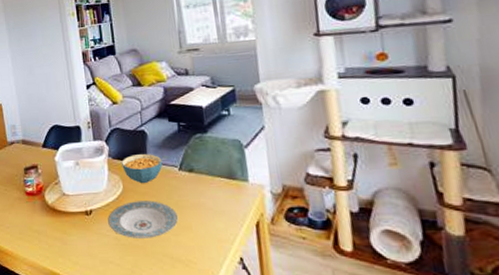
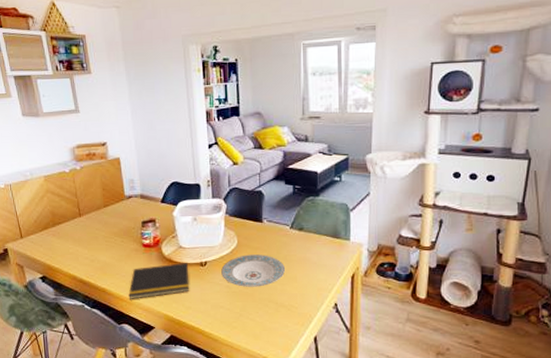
notepad: none [13,211,76,253] -> present [128,262,190,299]
cereal bowl: present [121,153,163,183] -> none [238,212,276,239]

